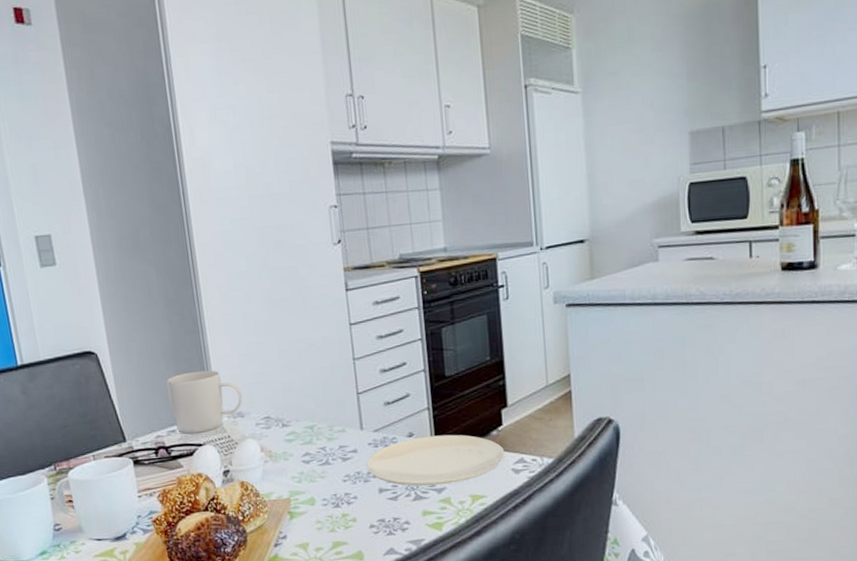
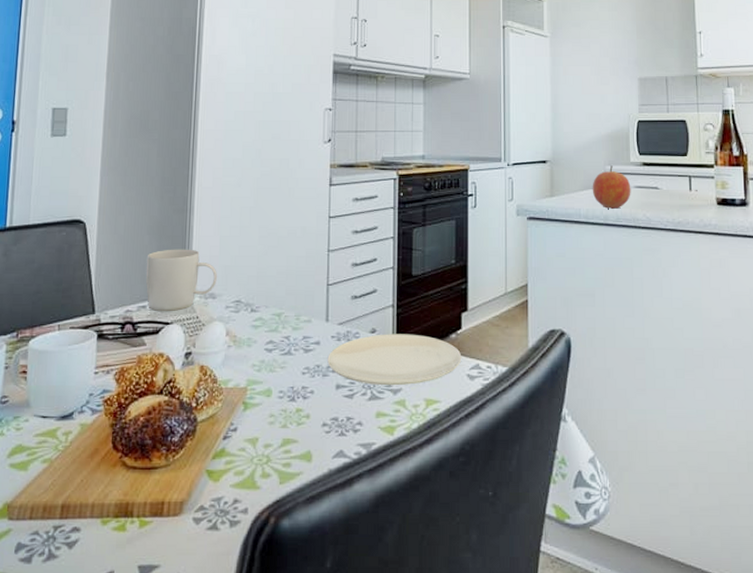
fruit: none [637,238,682,287] -> present [592,165,631,210]

